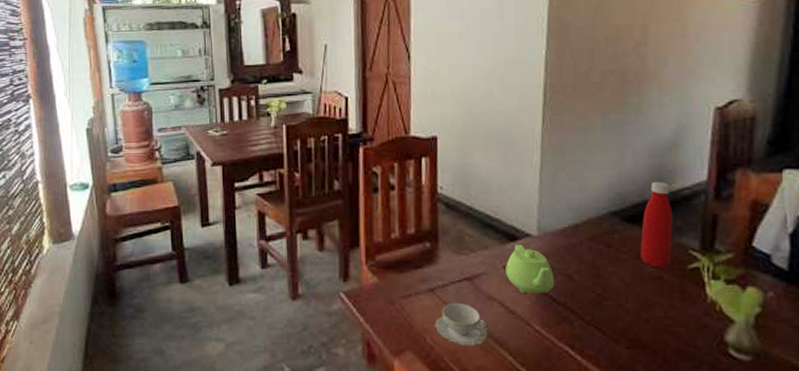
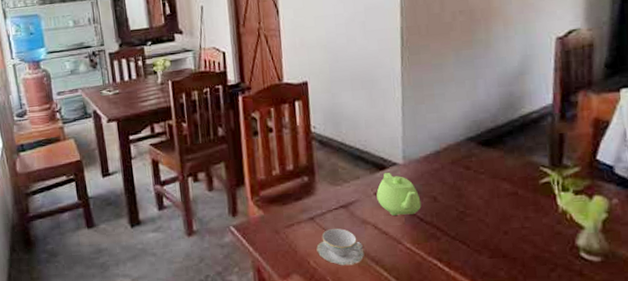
bottle: present [640,181,674,268] -> none [496,107,525,185]

